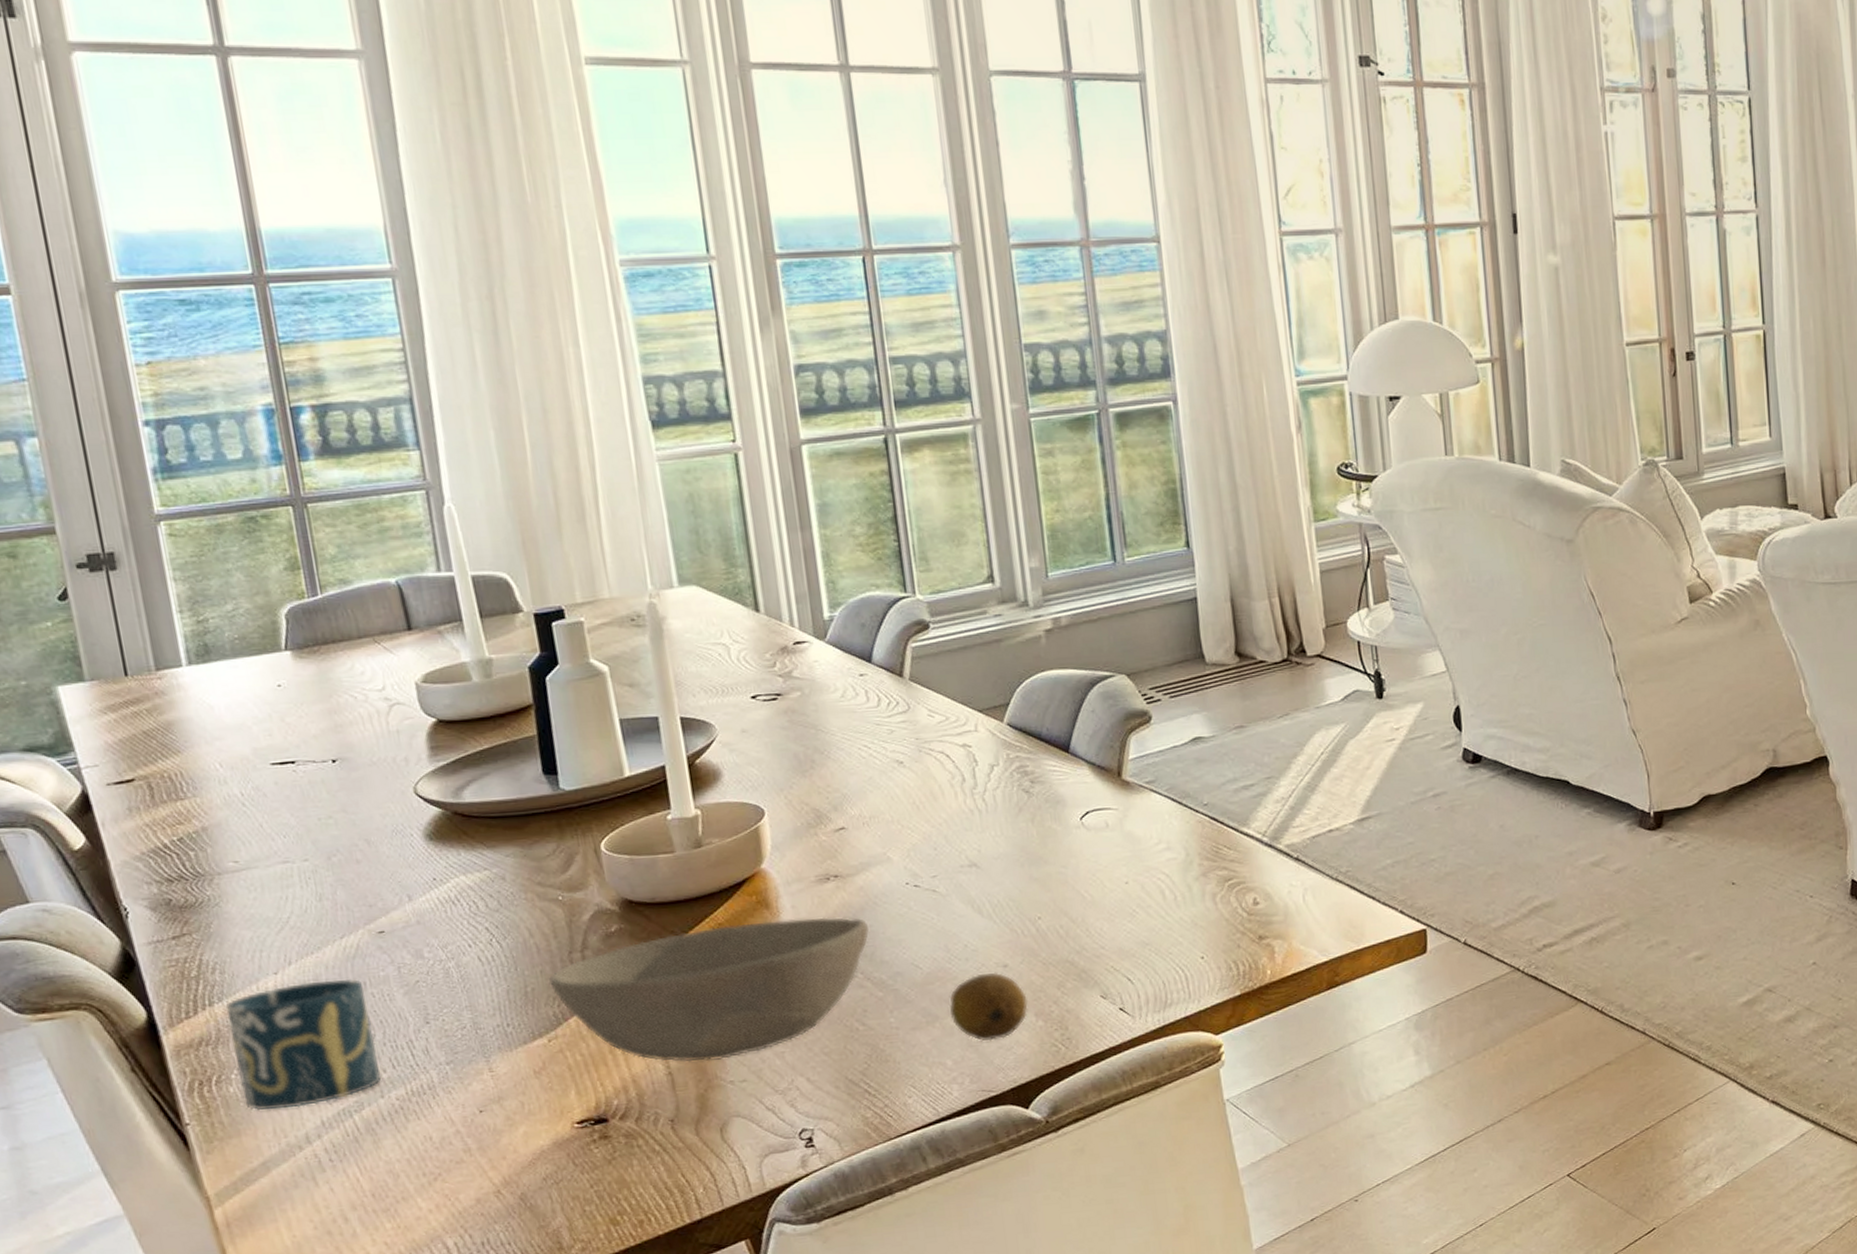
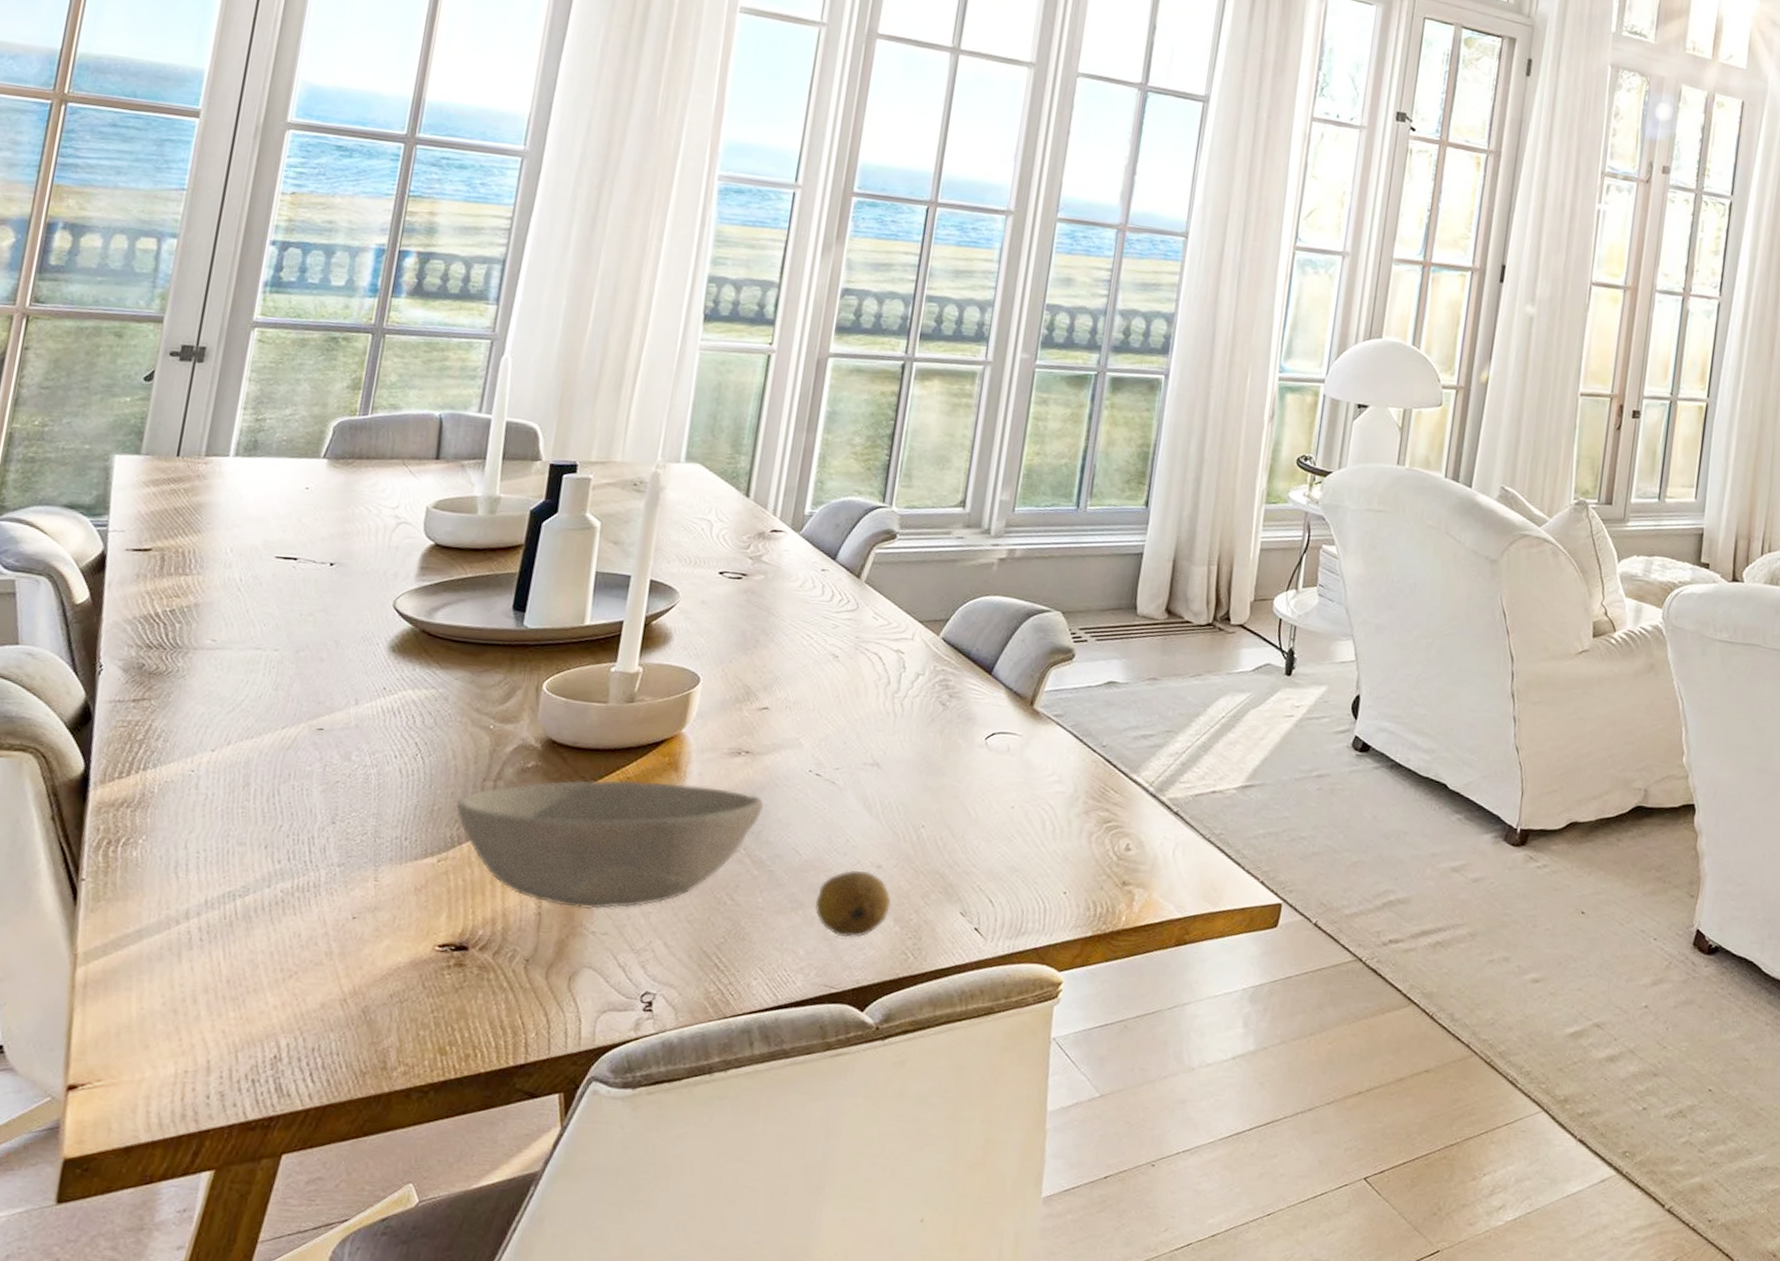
cup: present [225,978,382,1111] -> none [142,763,288,883]

